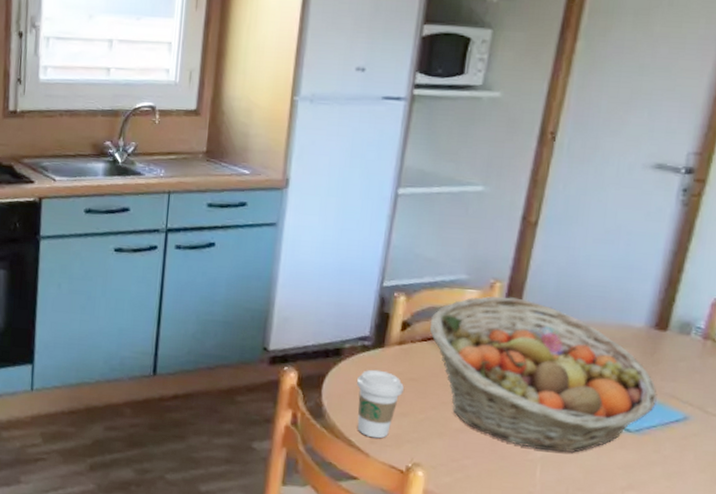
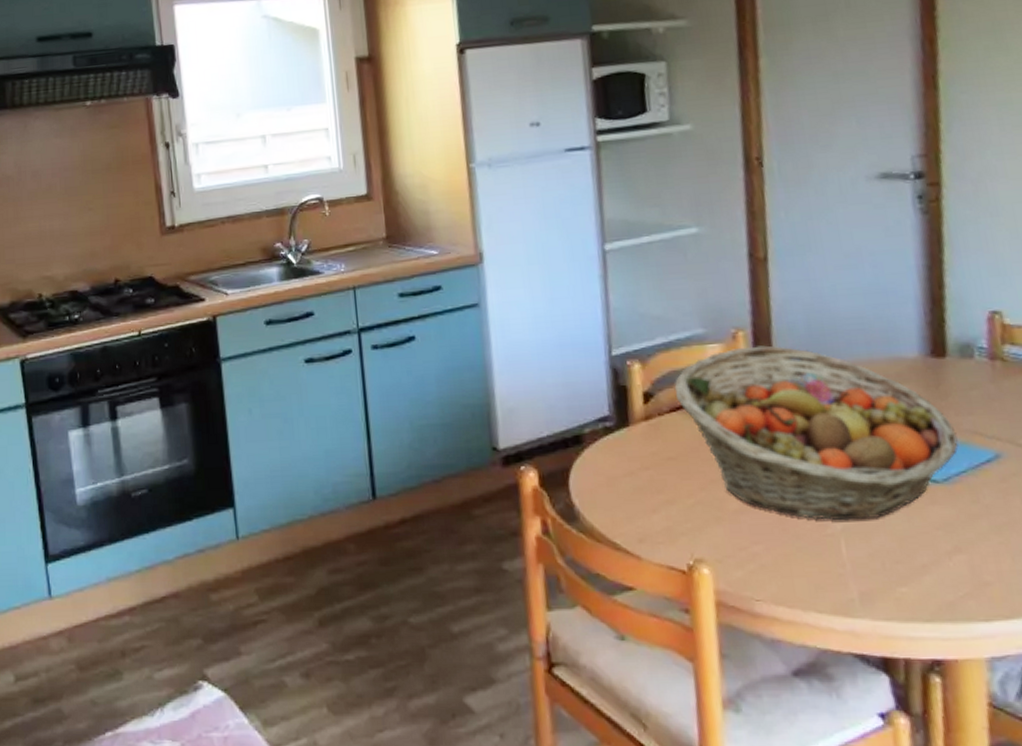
coffee cup: present [356,369,404,439] -> none [606,453,663,536]

